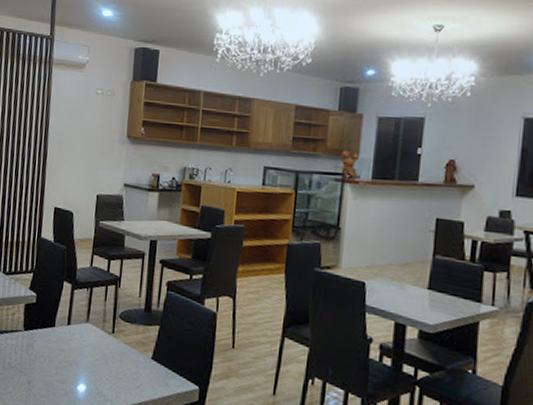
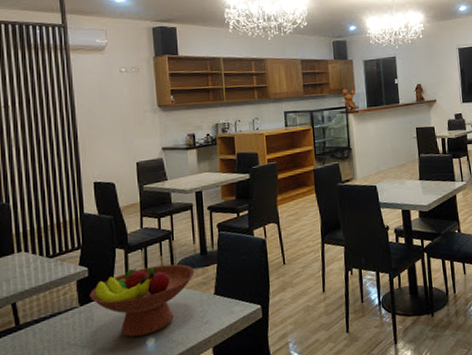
fruit bowl: none [34,306,136,380] -> present [90,264,195,337]

